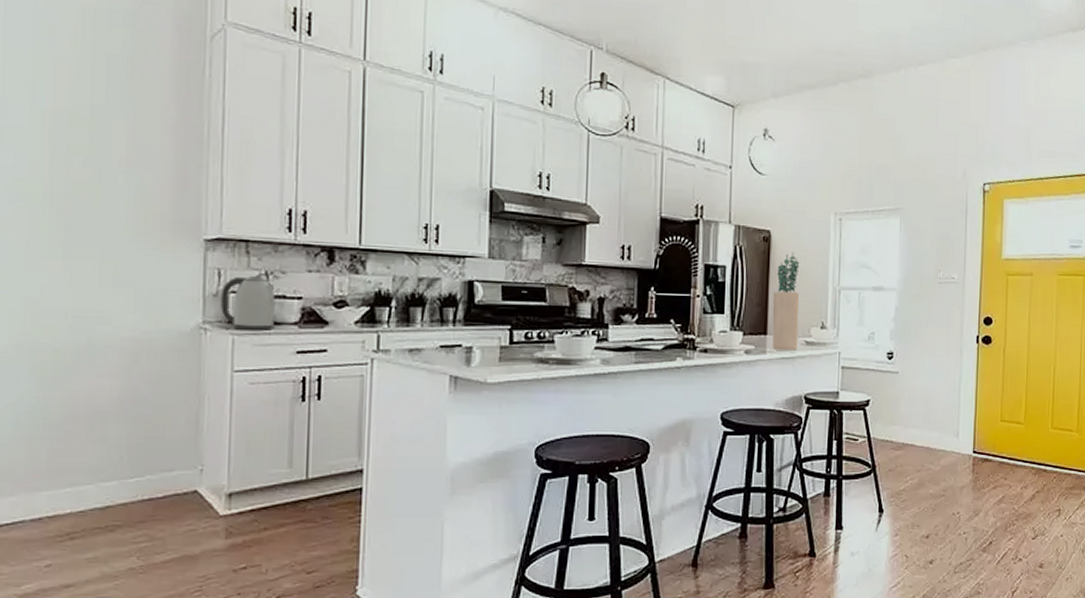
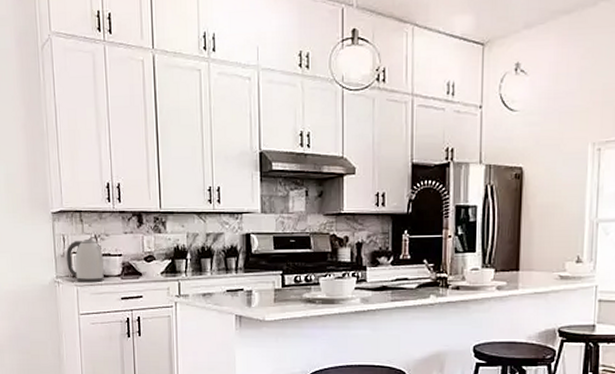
vase: present [772,252,800,351] -> none [524,187,554,285]

